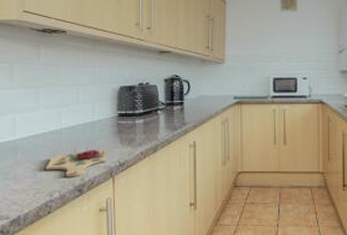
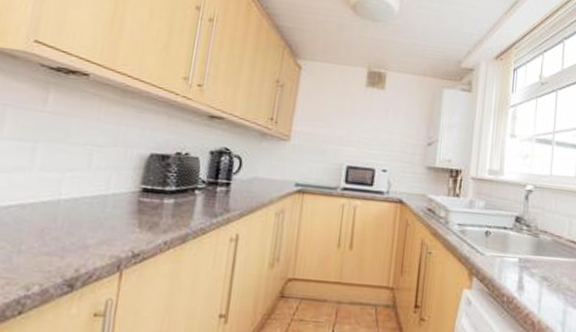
cutting board: present [46,148,107,177] -> none [26,228,118,267]

